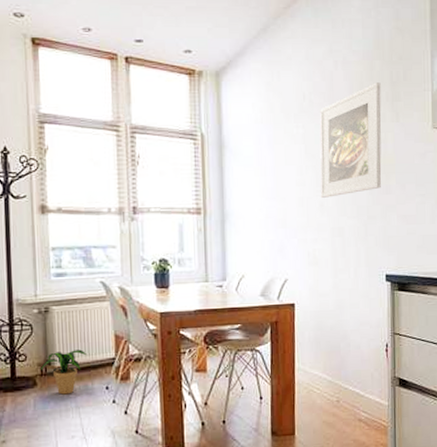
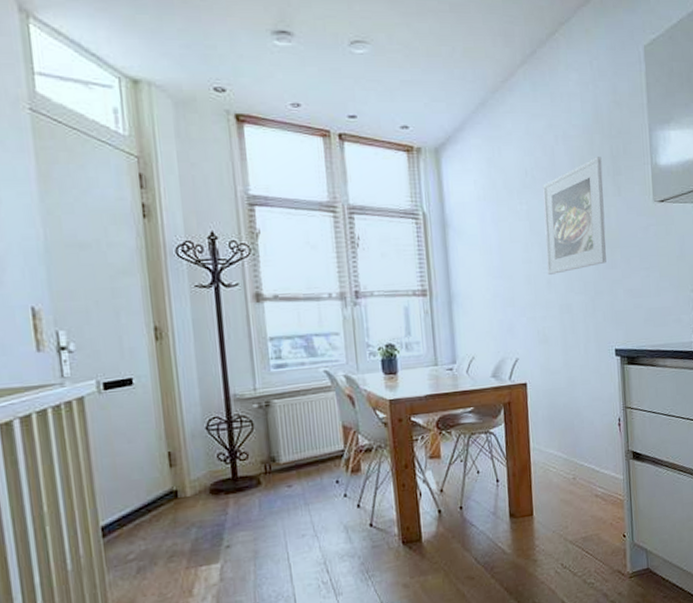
potted plant: present [41,349,86,395] -> none [265,443,313,493]

